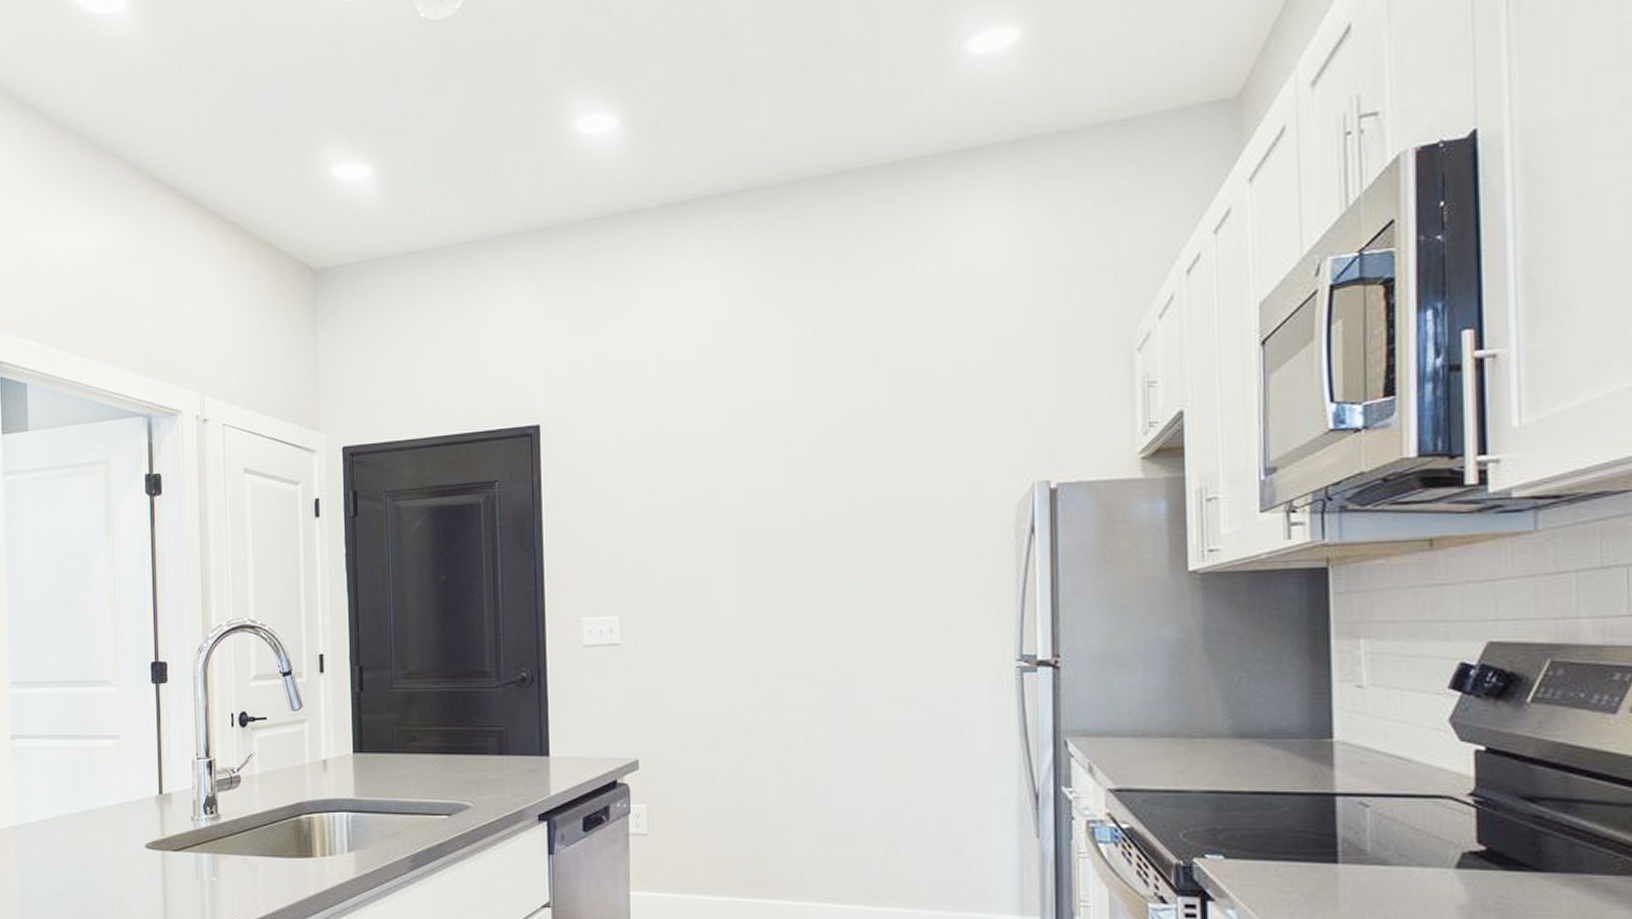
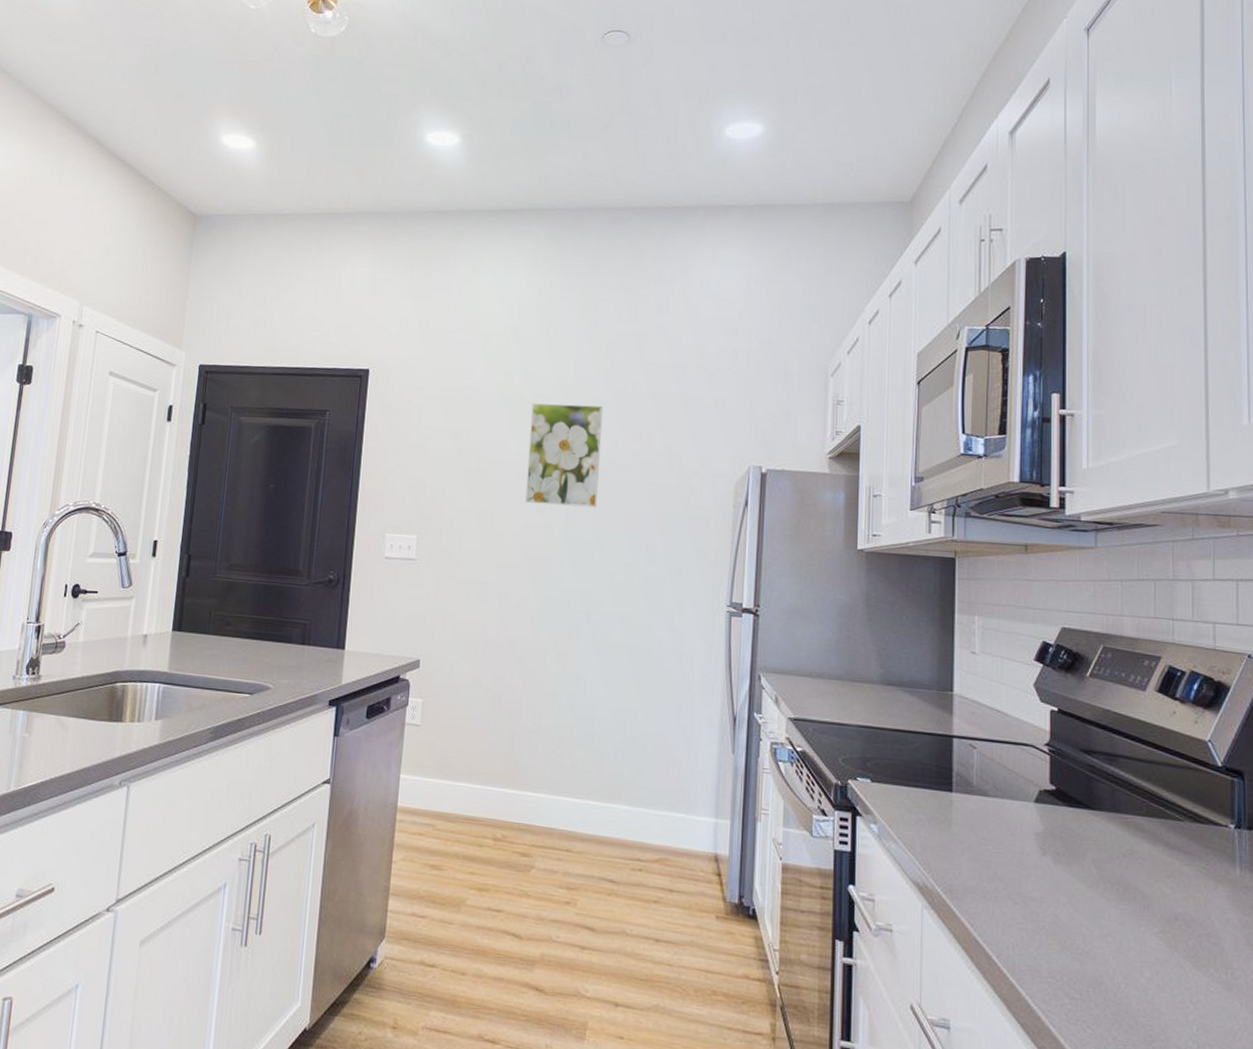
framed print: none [743,430,837,562] -> present [525,403,604,508]

